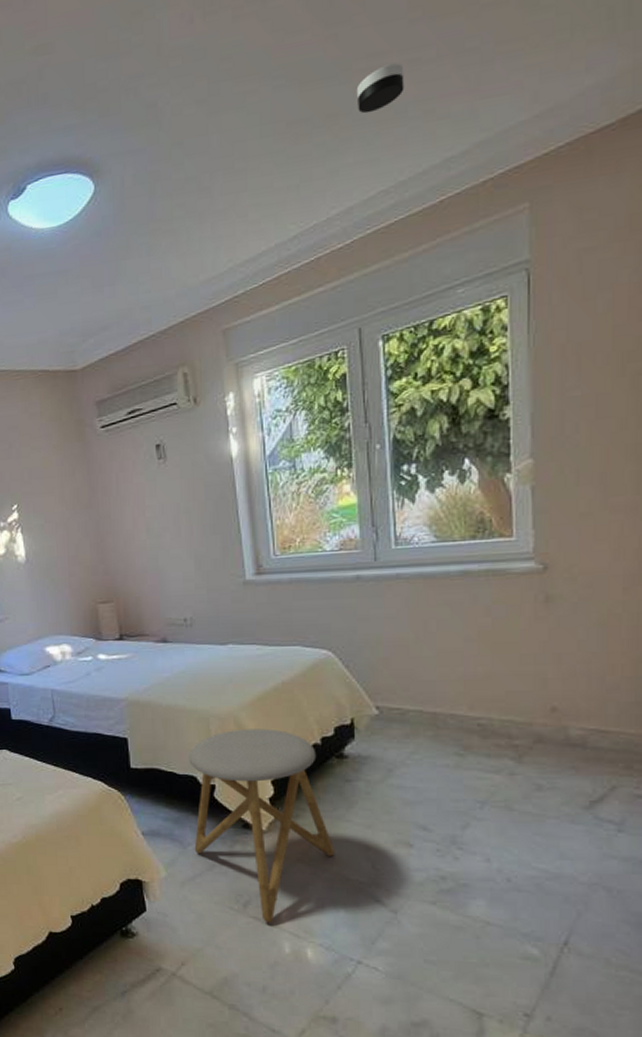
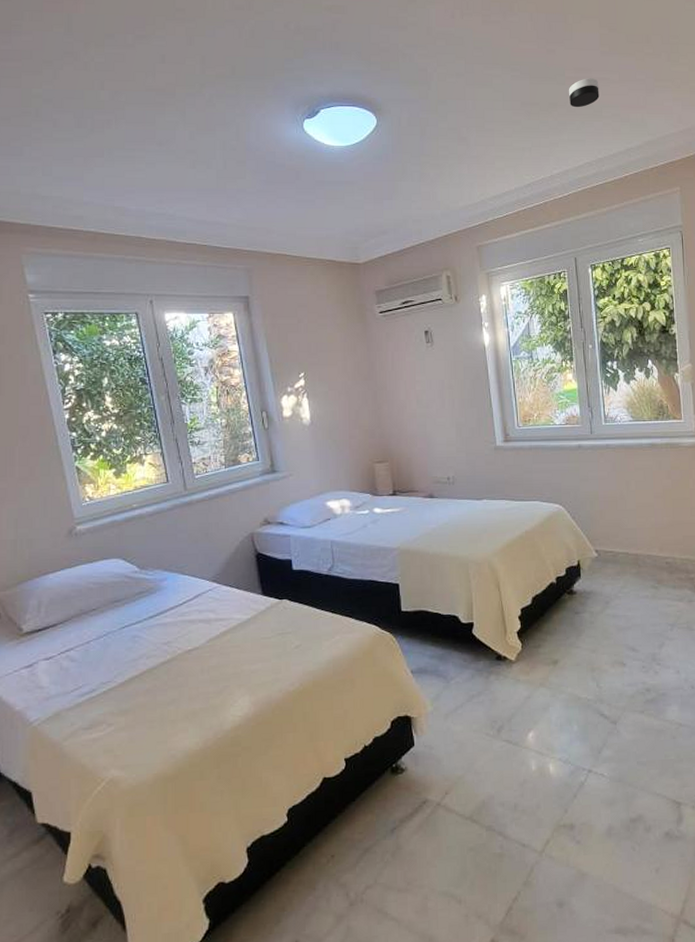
stool: present [189,729,335,923] -> none [451,571,569,744]

